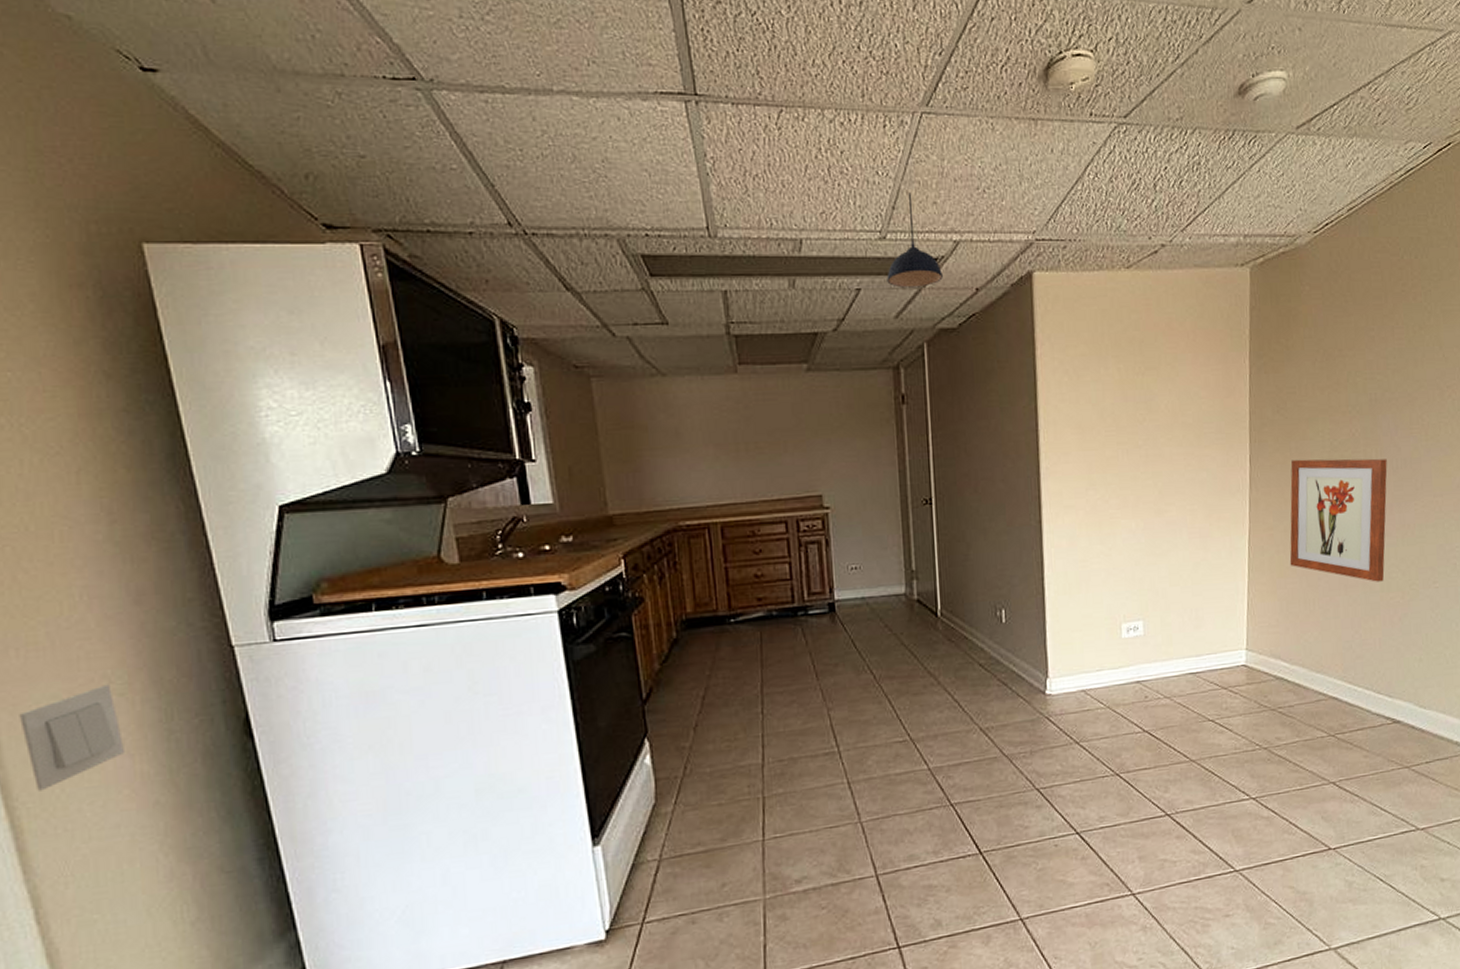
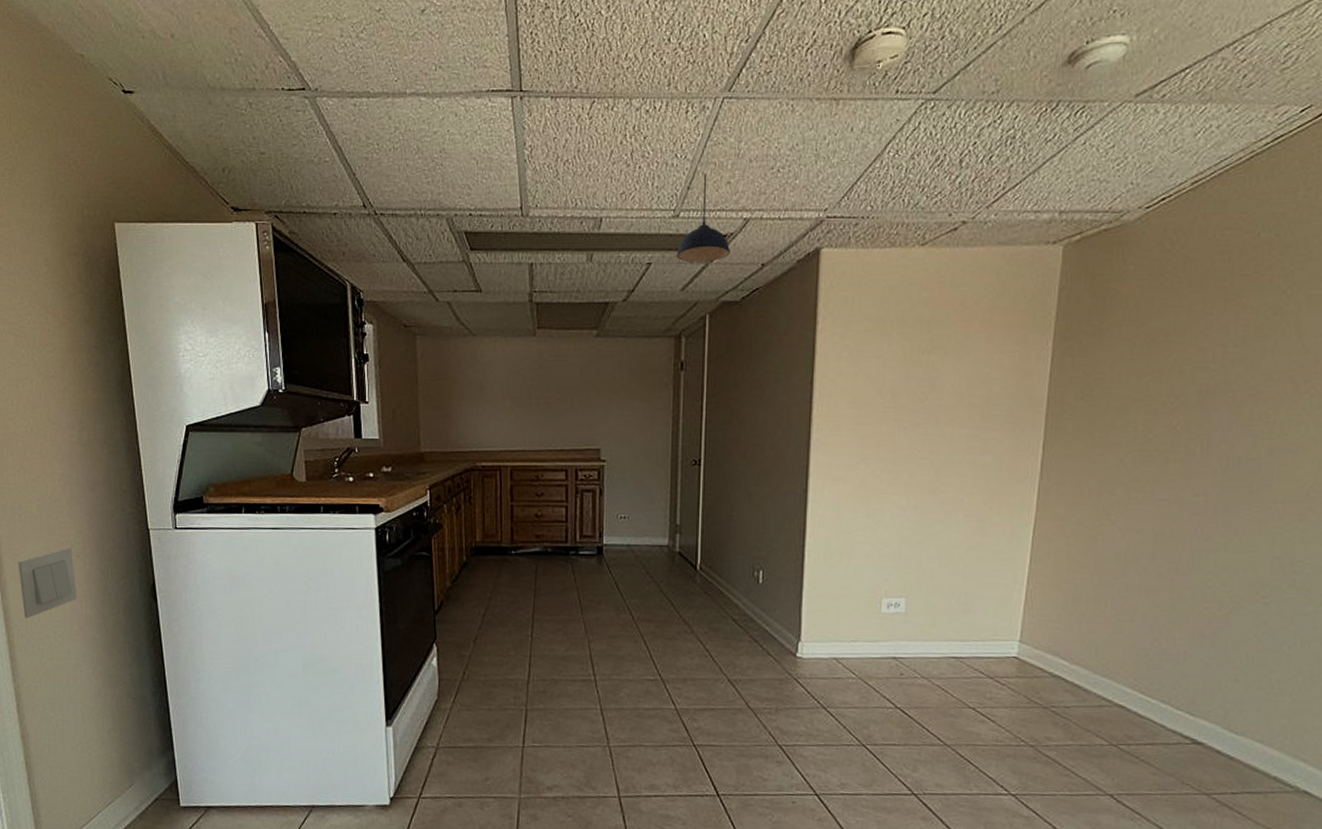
wall art: present [1289,458,1387,582] -> none [1080,449,1215,589]

